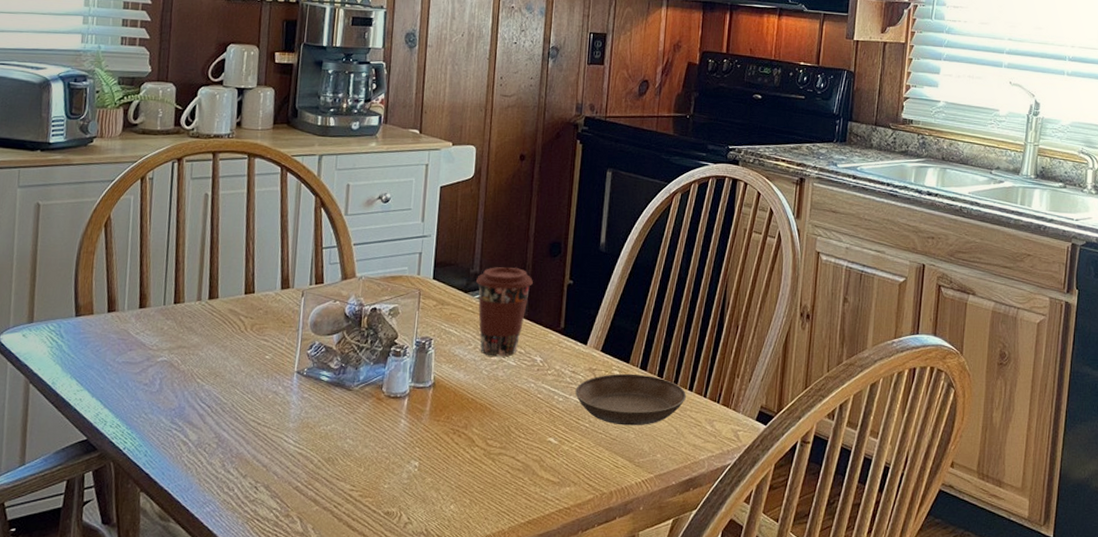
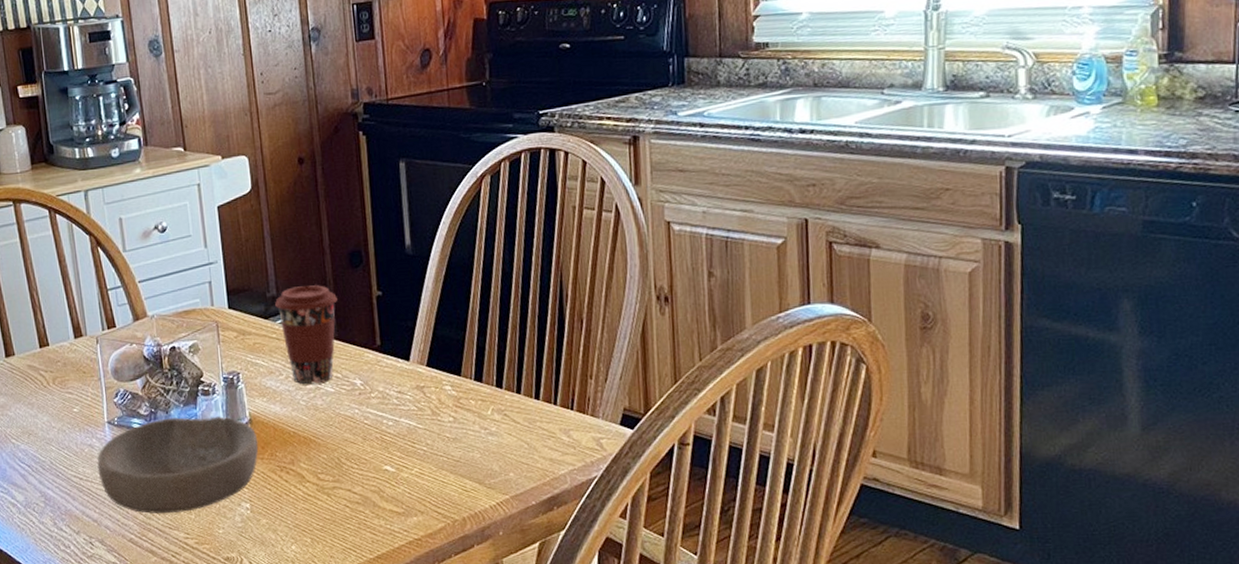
bowl: none [277,374,438,465] -> present [97,416,259,514]
saucer: present [575,373,687,426] -> none [405,387,534,445]

